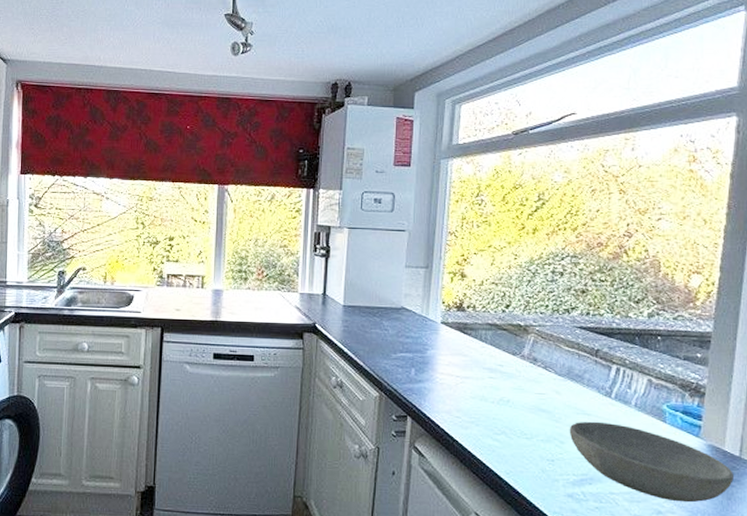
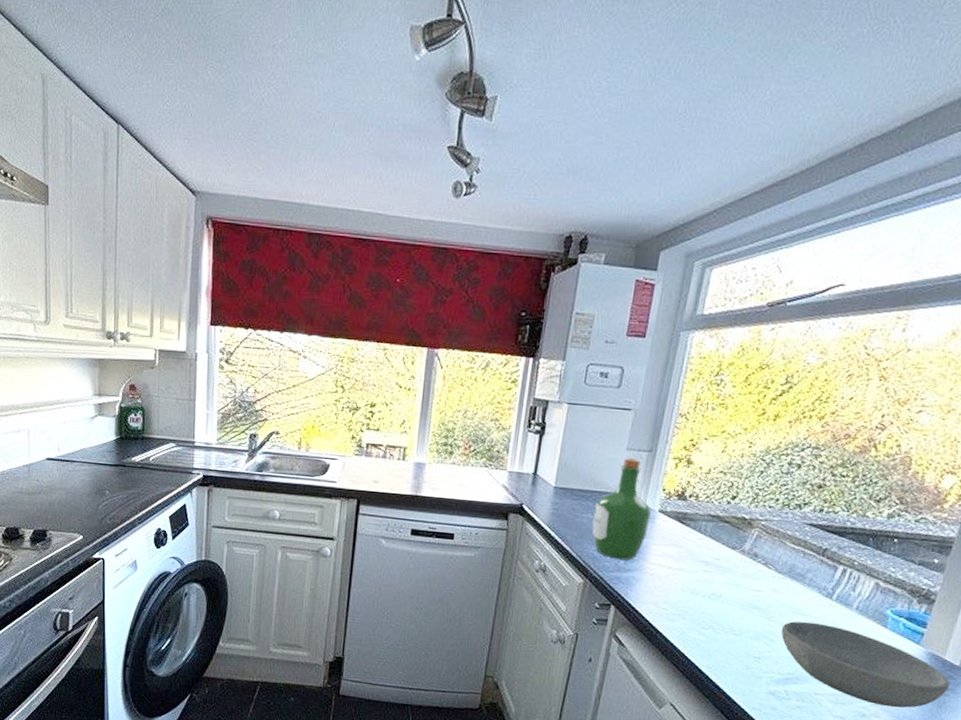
wine bottle: none [382,275,434,372] -> present [592,458,651,561]

